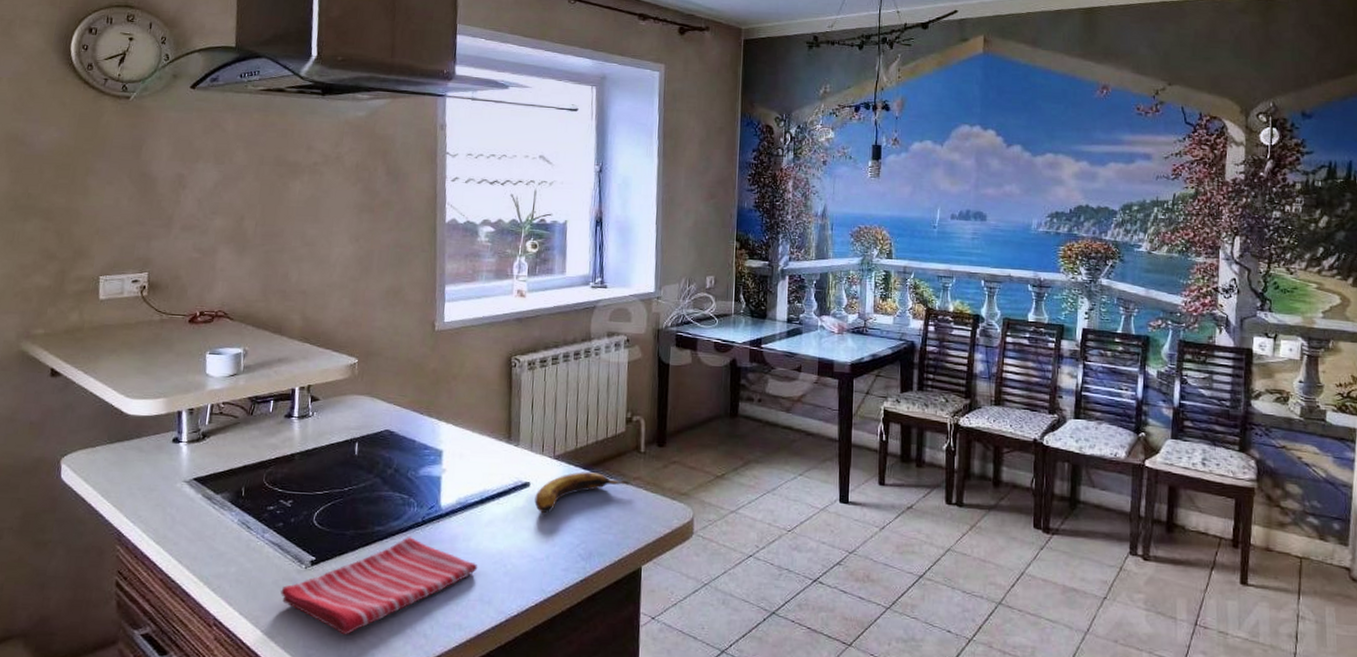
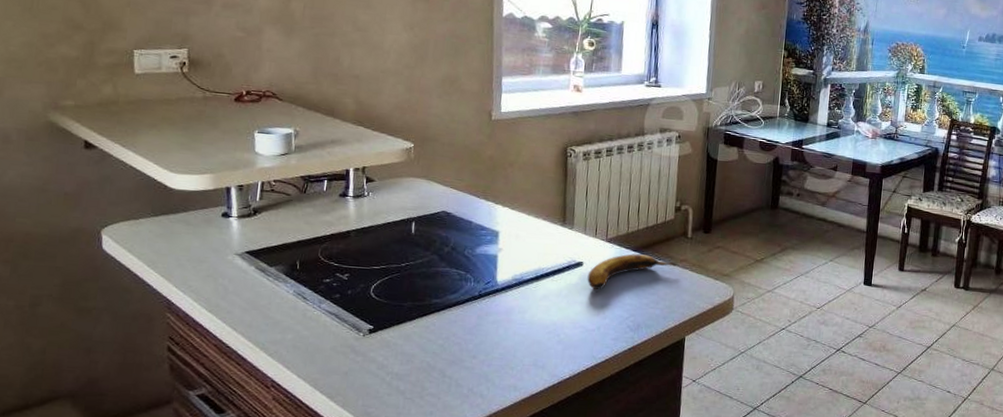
dish towel: present [280,537,478,635] -> none [339,309,533,396]

